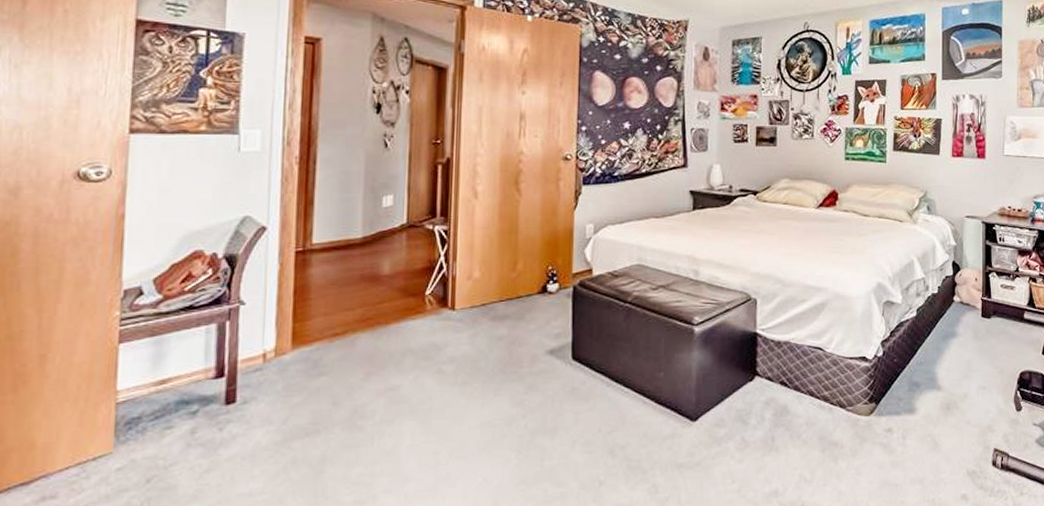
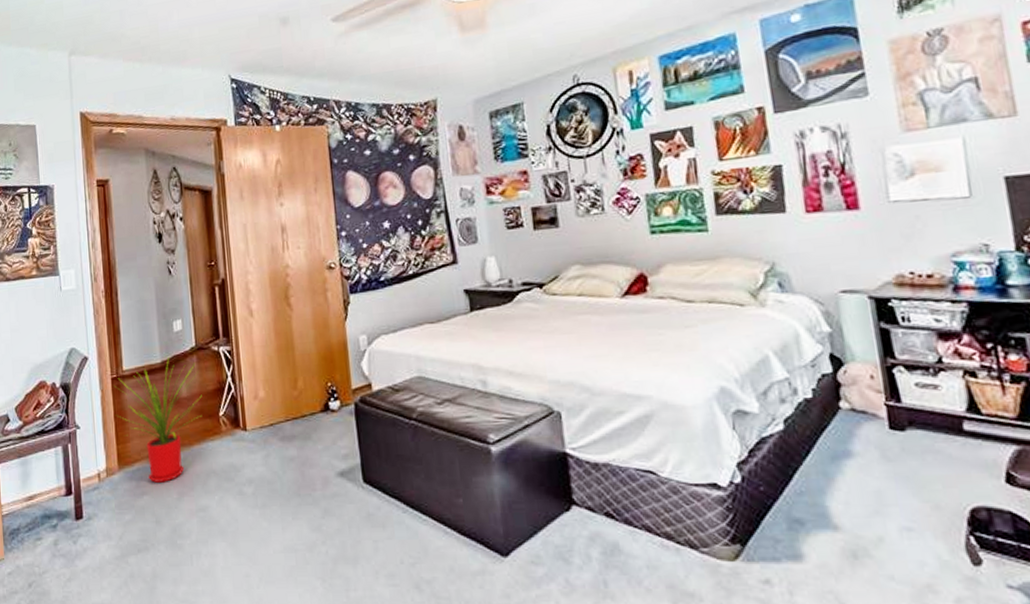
house plant: none [298,232,408,363] -> present [114,356,202,483]

